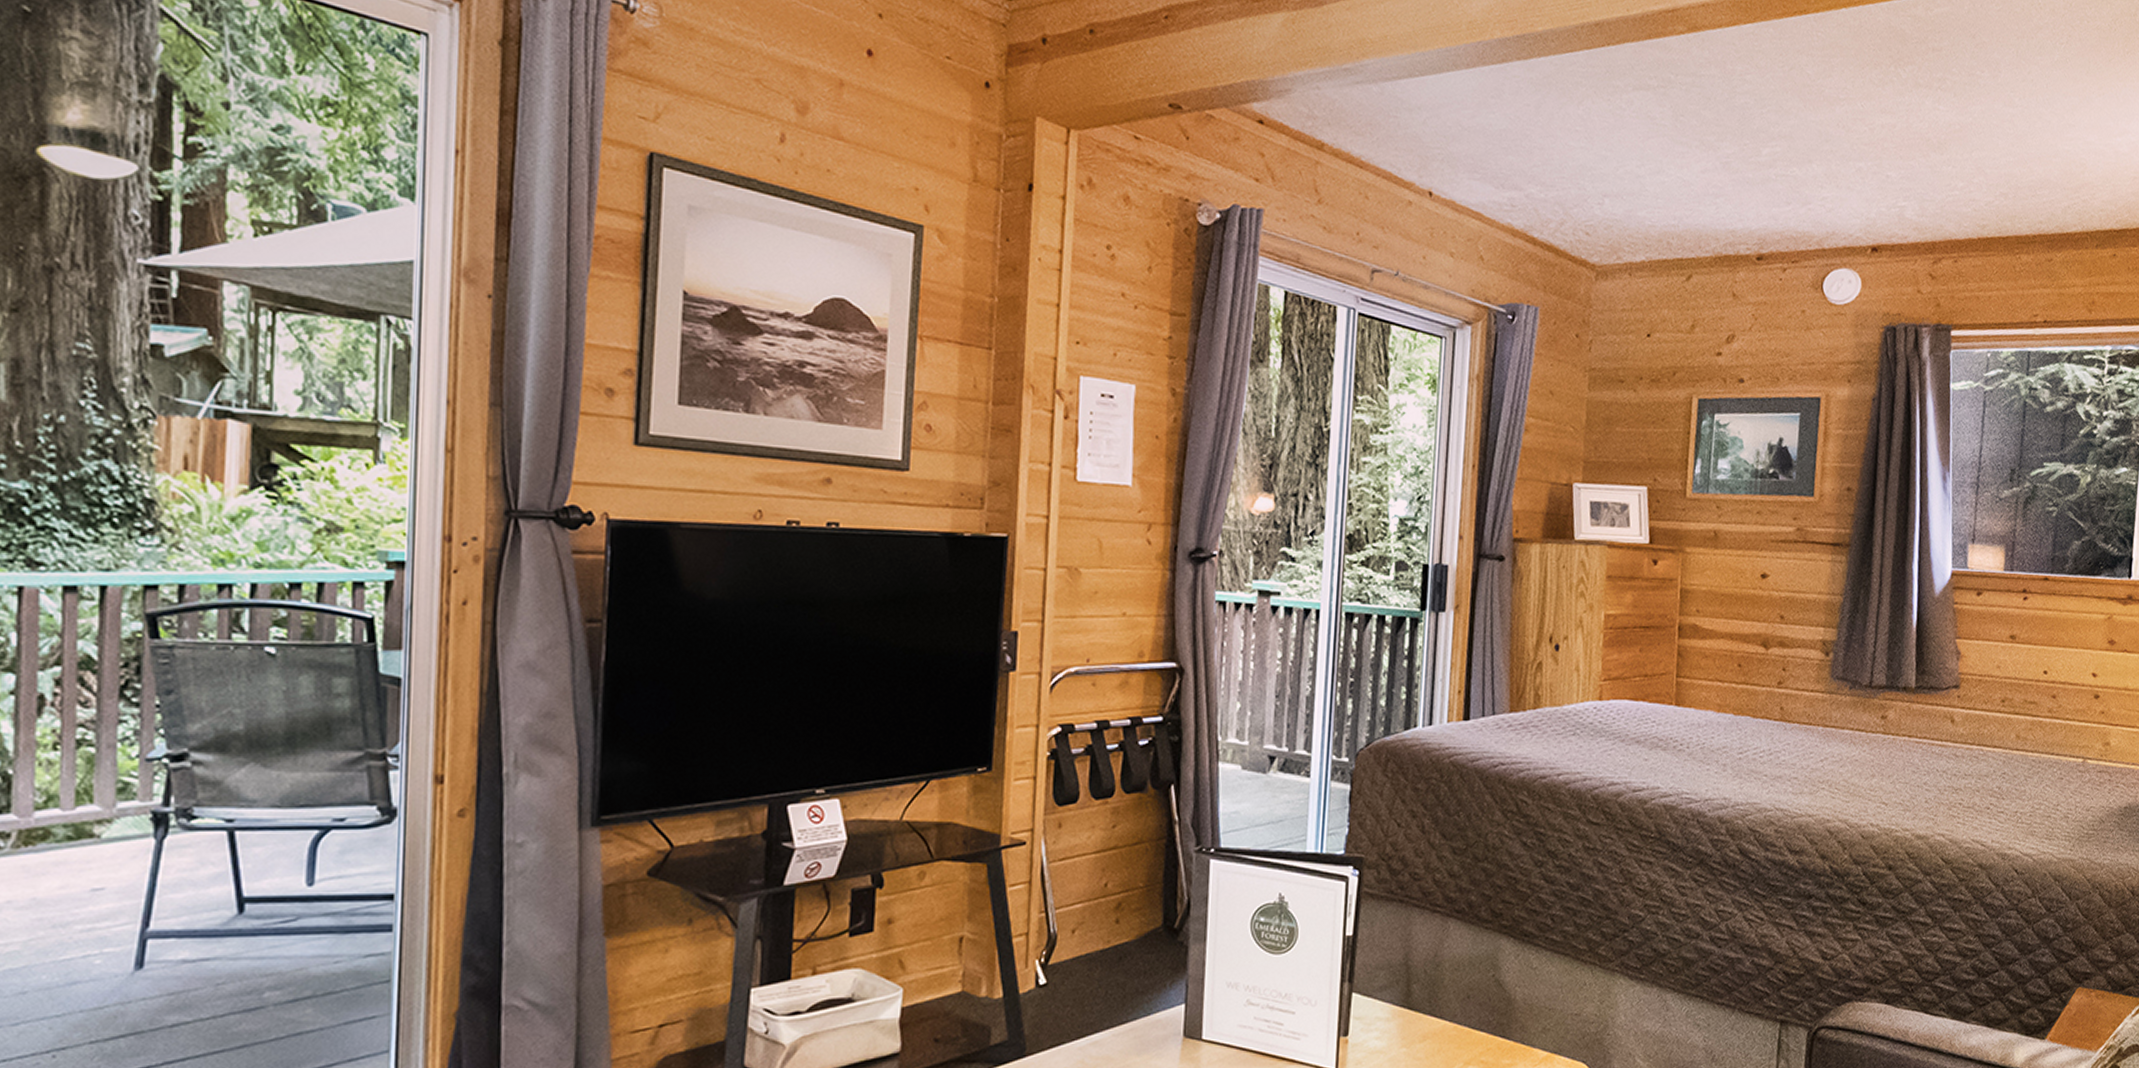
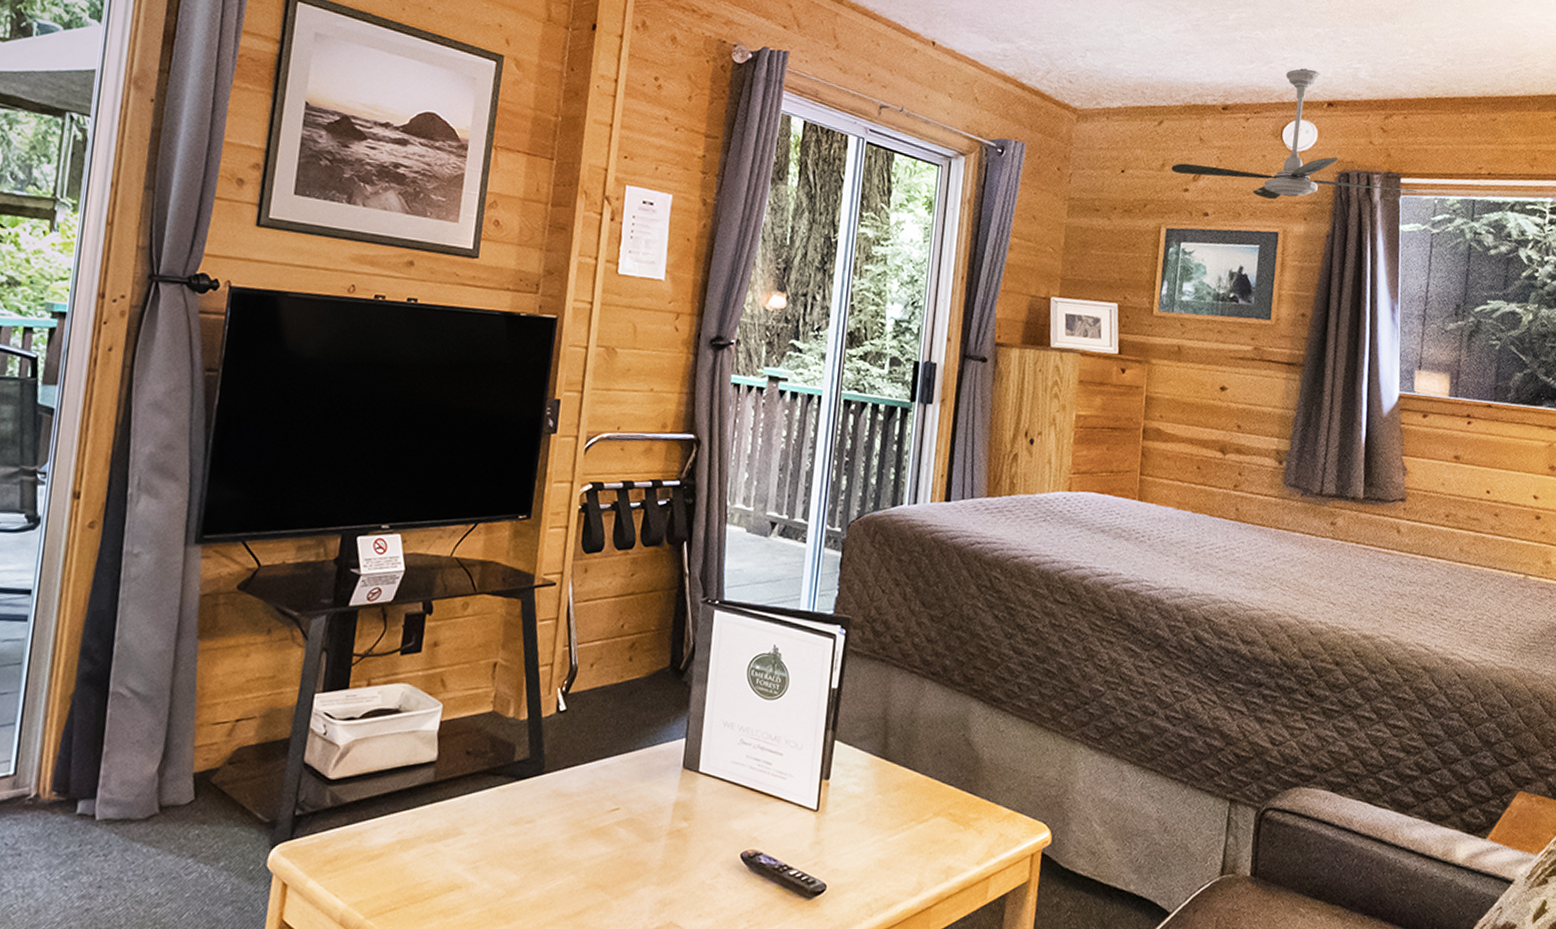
ceiling fan: none [1702,208,1969,360] -> present [1171,68,1417,199]

